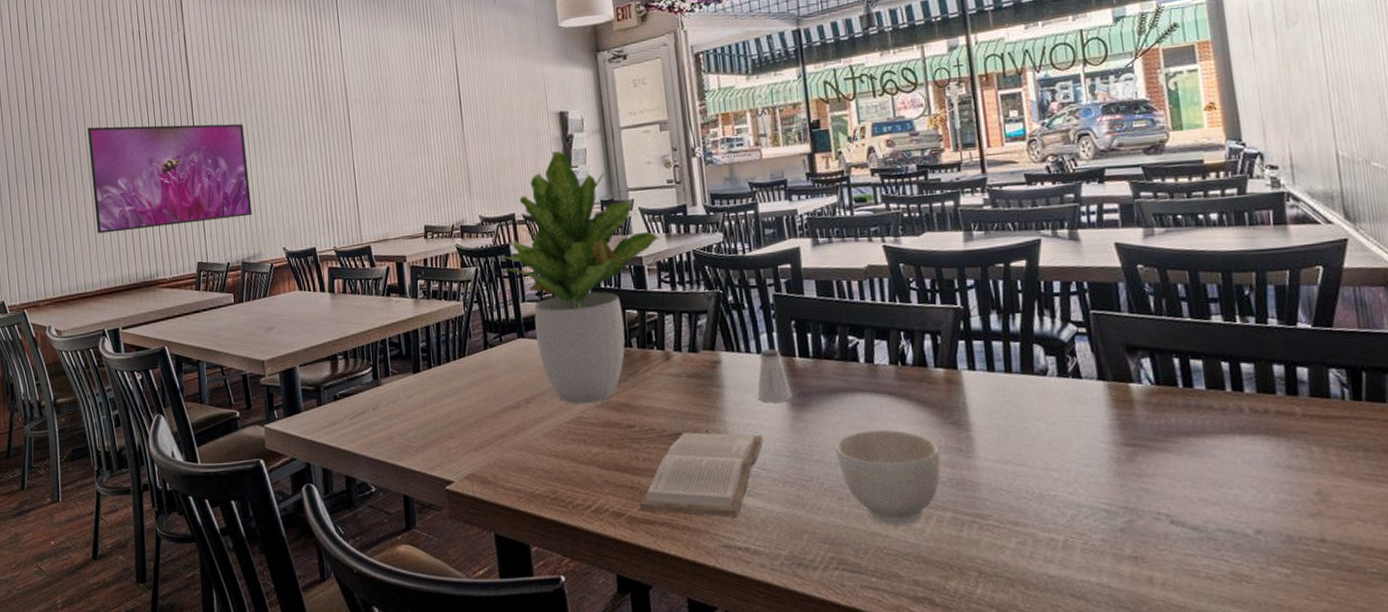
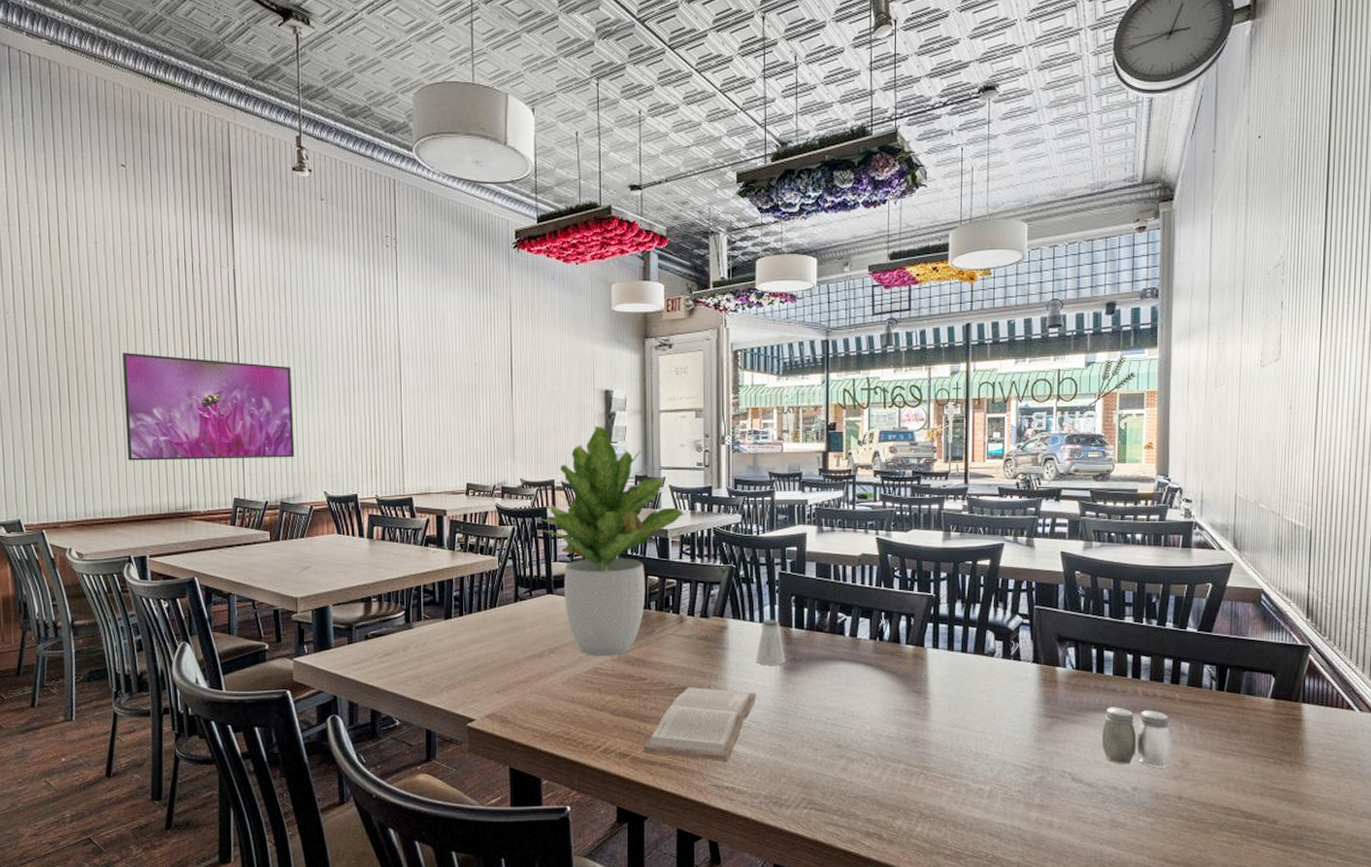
bowl: present [835,429,941,526] -> none [816,694,901,774]
salt and pepper shaker: none [1202,428,1303,504] -> present [1102,707,1172,768]

